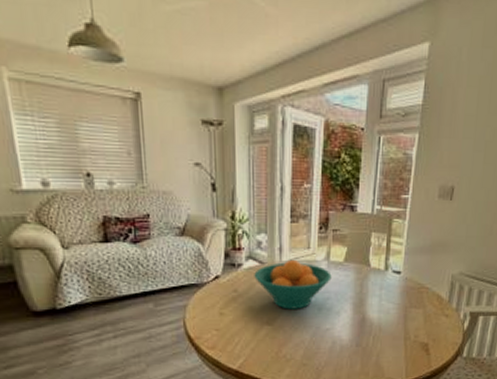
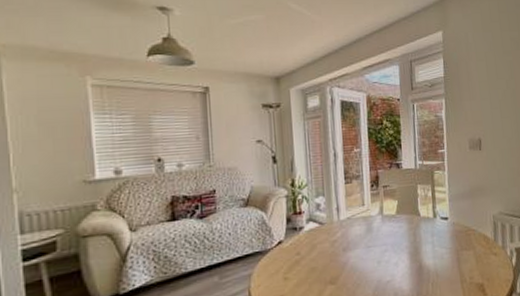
fruit bowl: present [254,259,332,309] -> none [315,217,387,266]

